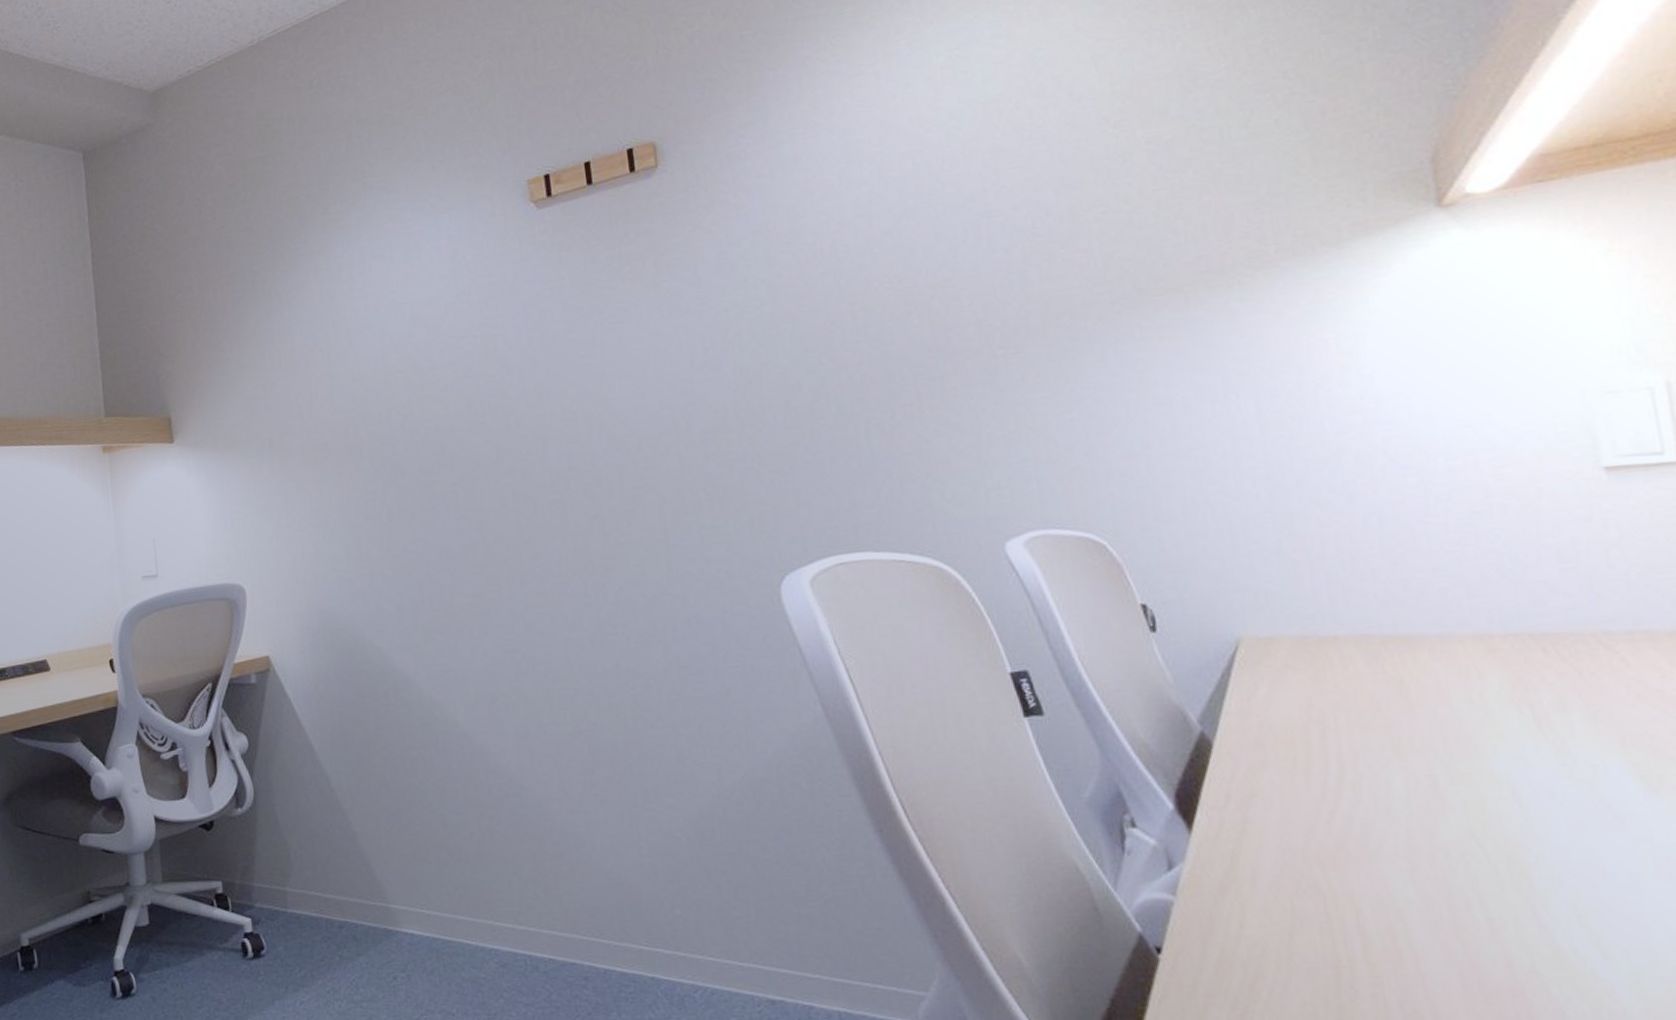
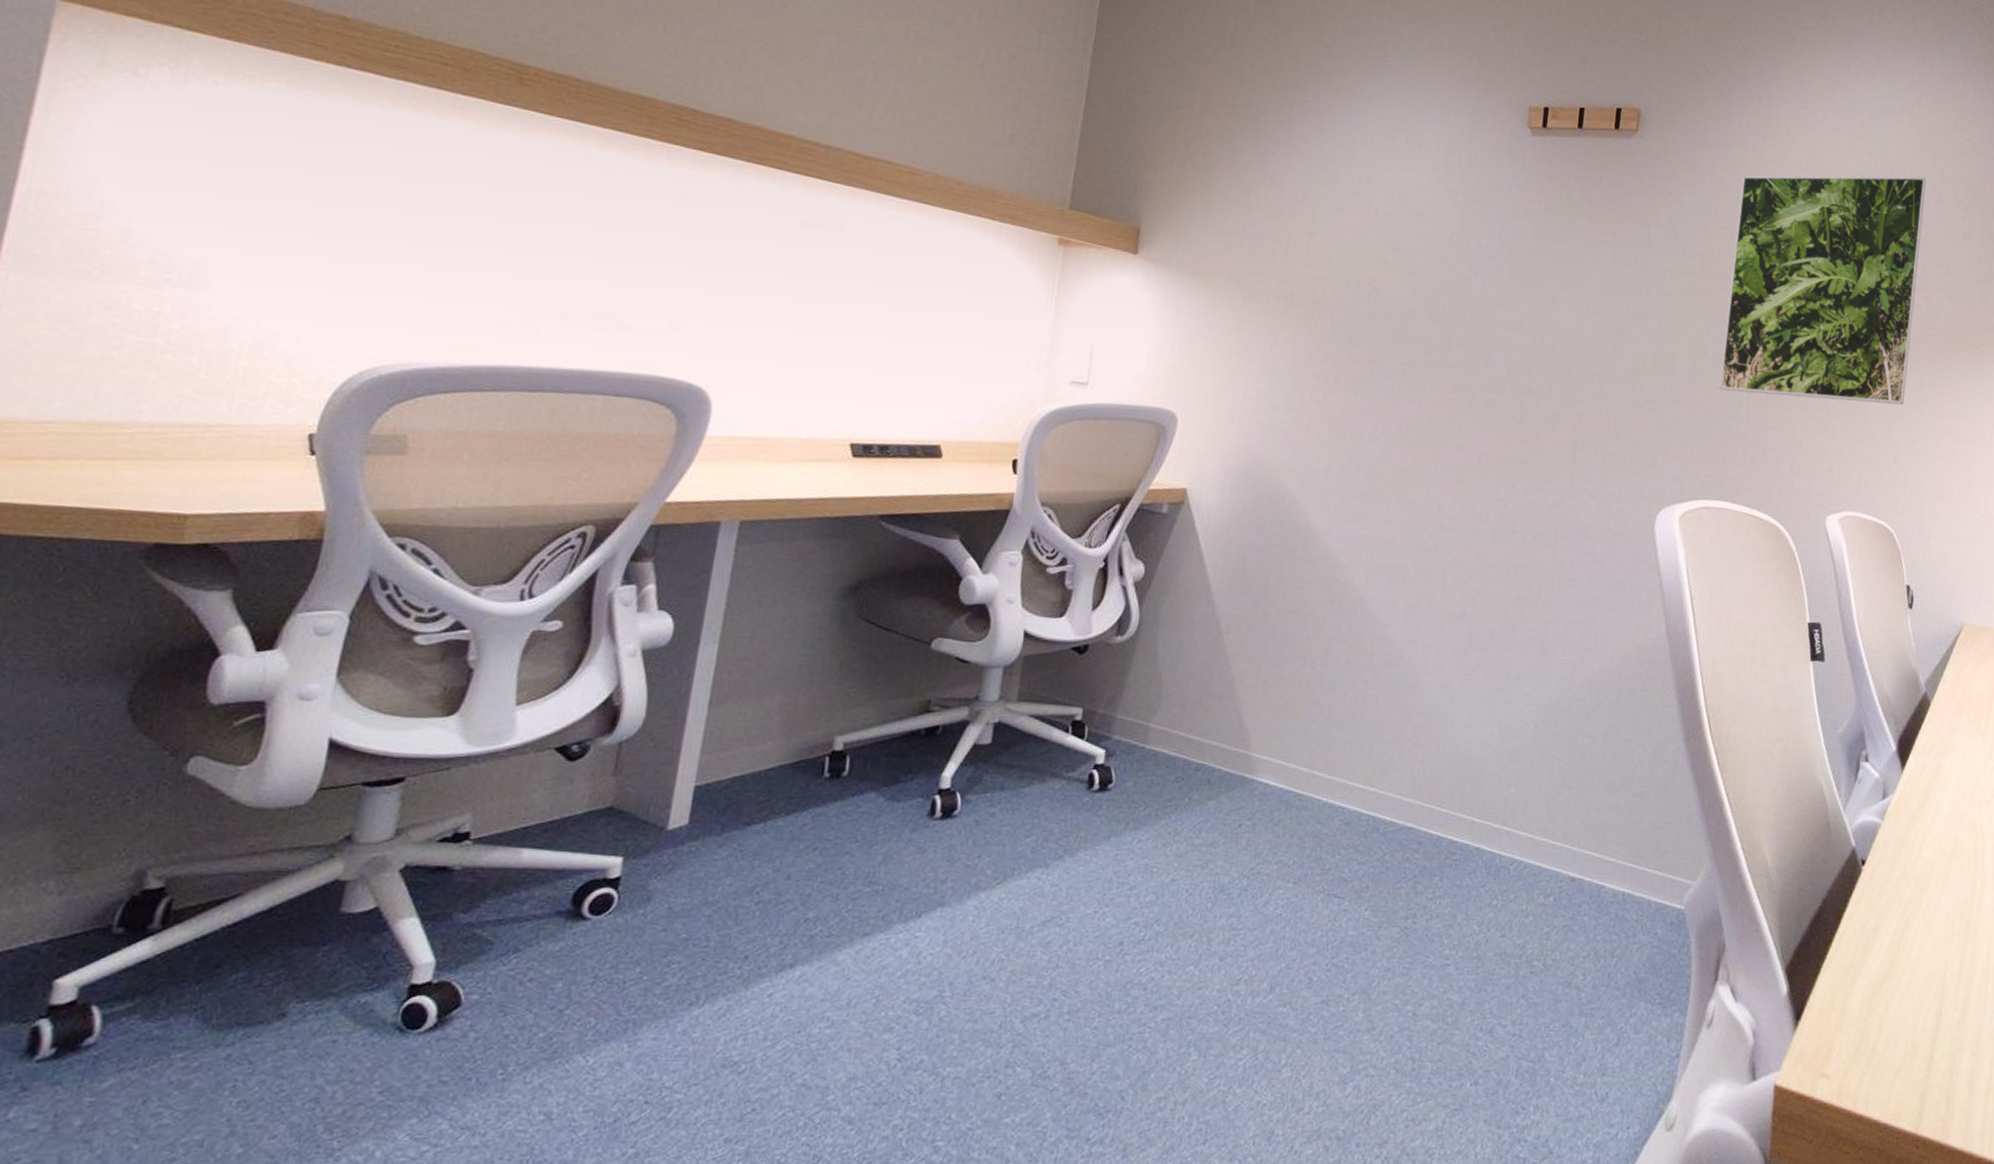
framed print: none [798,103,1084,427] -> present [1719,175,1927,405]

